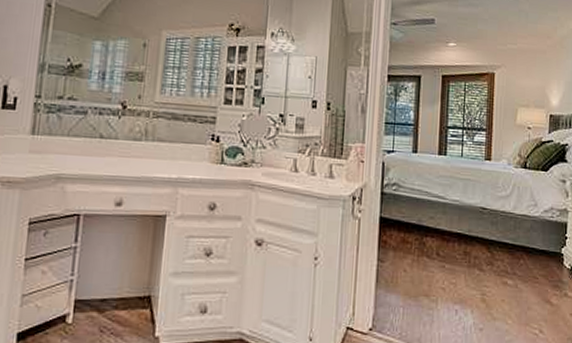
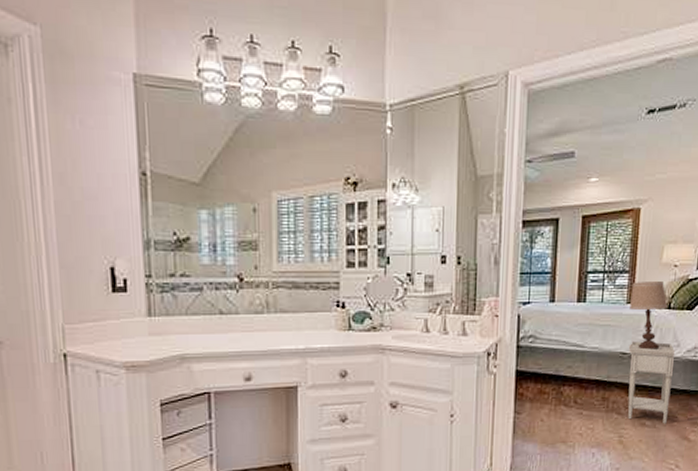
table lamp: none [488,140,524,207] -> present [630,282,668,350]
nightstand: none [488,197,532,285] -> present [627,341,675,424]

